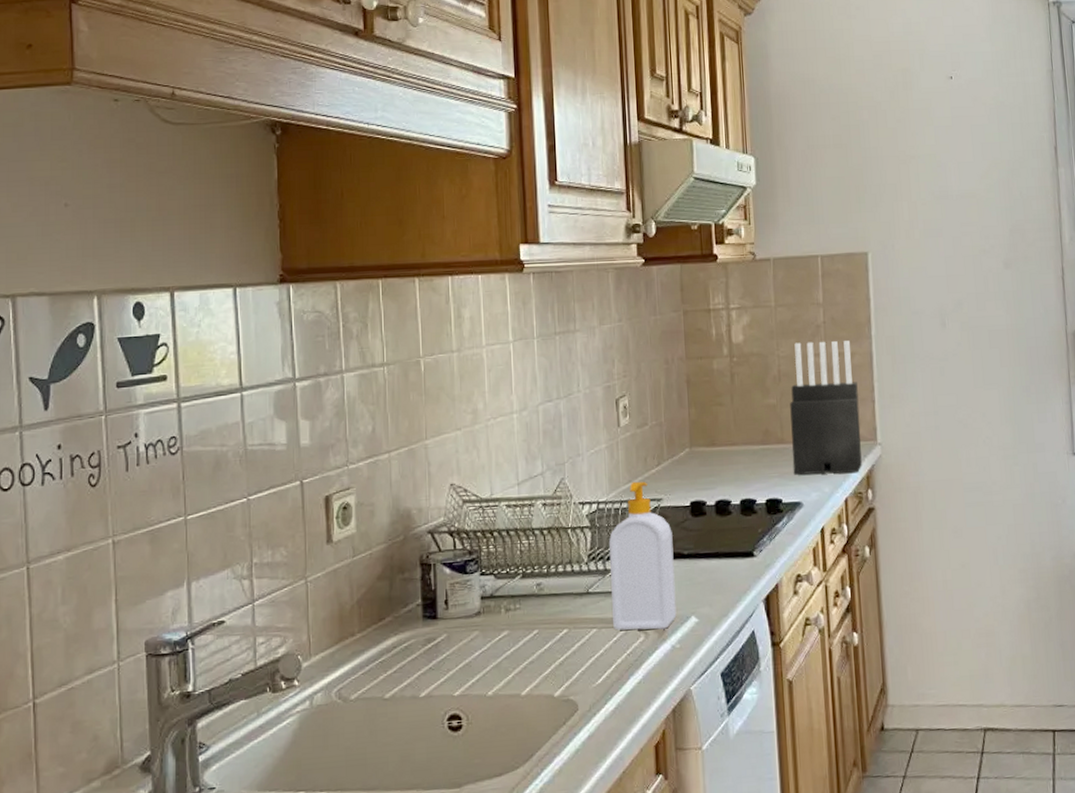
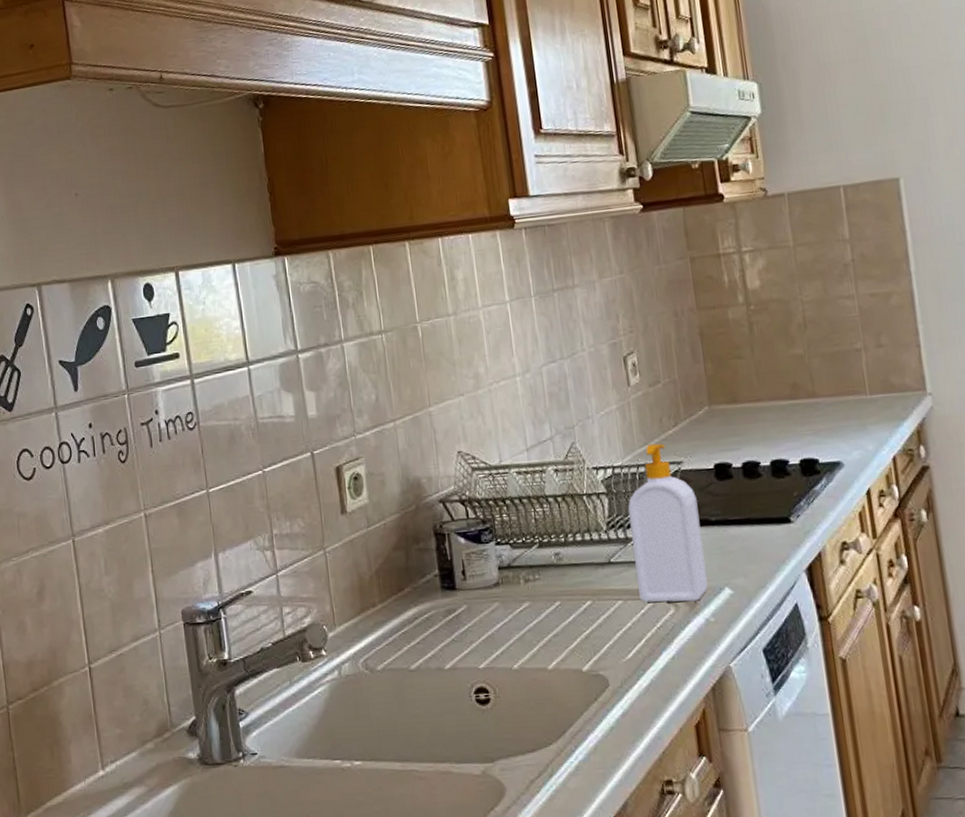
knife block: present [790,341,862,475] -> none [819,279,911,432]

